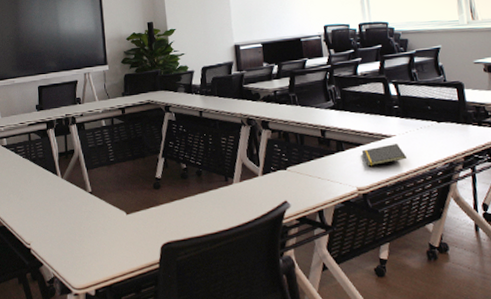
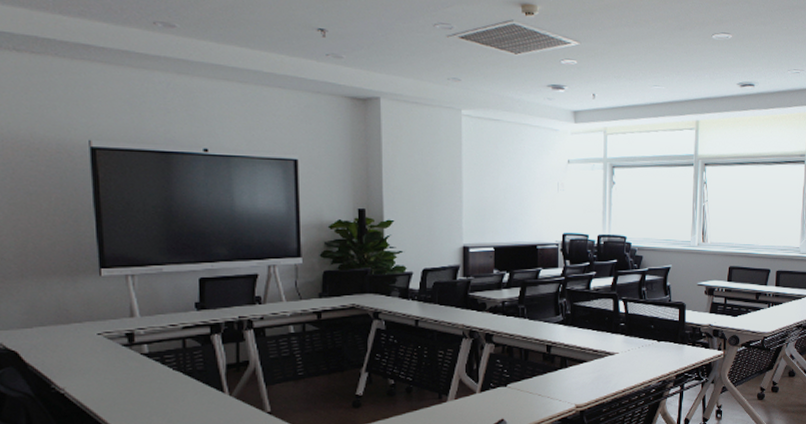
notepad: present [361,144,406,167] -> none [584,361,625,384]

